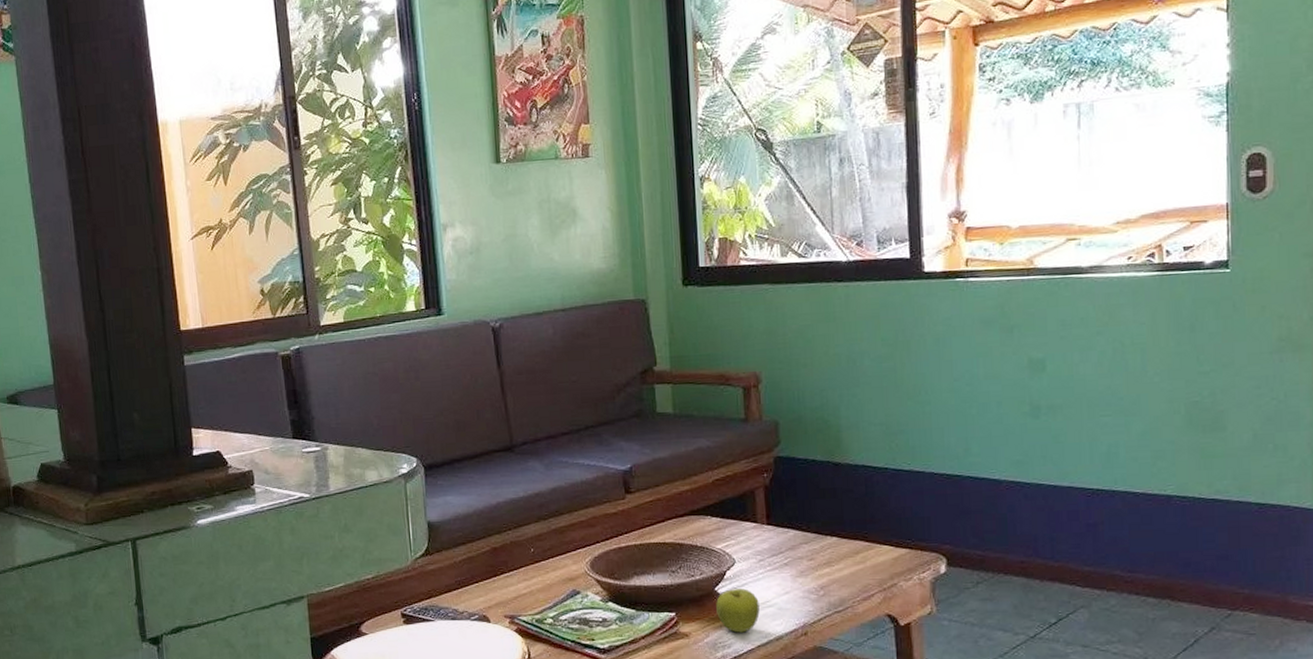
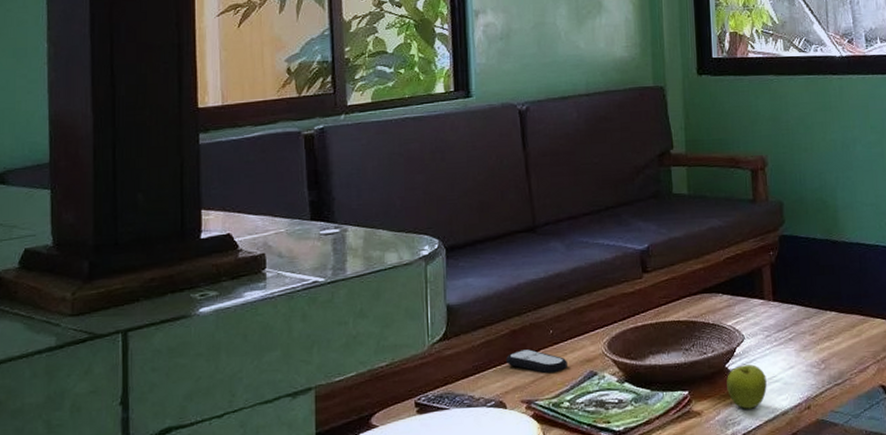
remote control: none [487,567,550,591] -> present [505,349,567,374]

